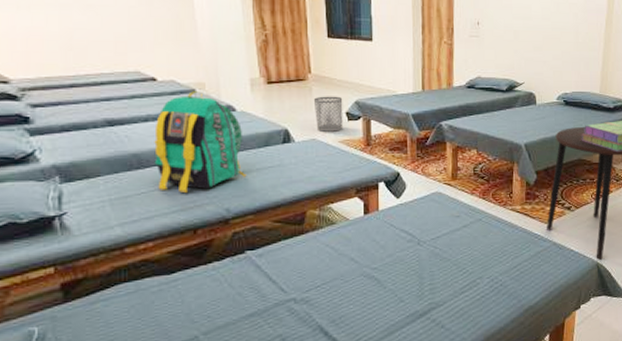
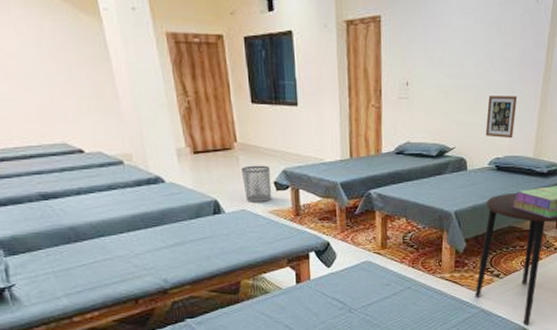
backpack: present [154,91,247,194] -> none [87,163,181,265]
picture frame: none [553,36,583,76] -> present [485,96,518,139]

